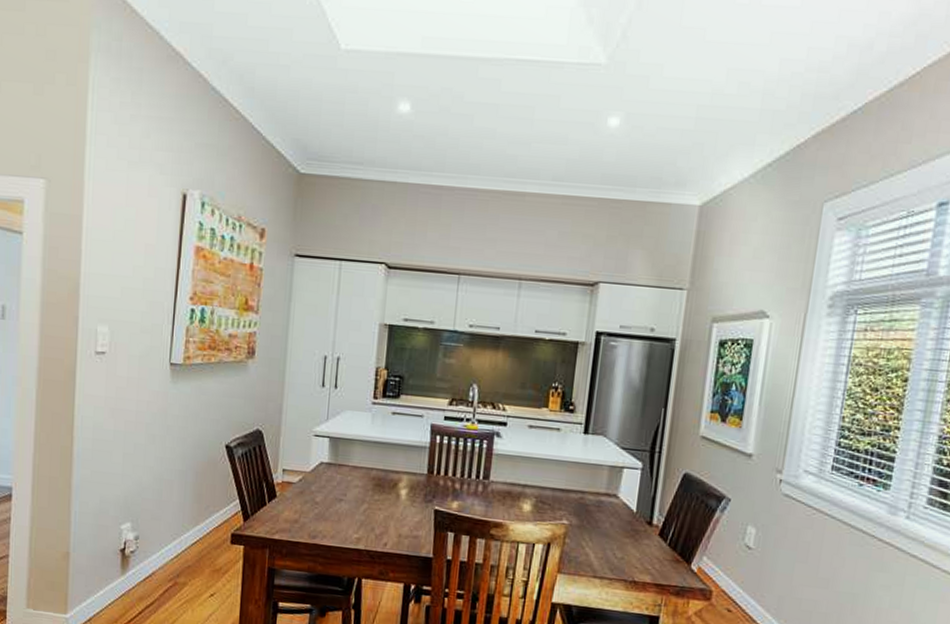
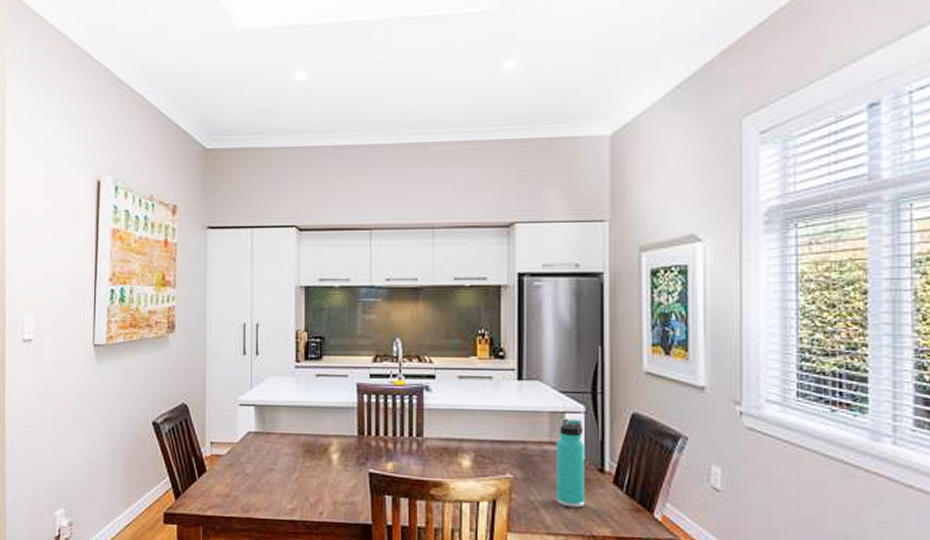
thermos bottle: none [606,473,639,556] -> present [557,418,584,508]

